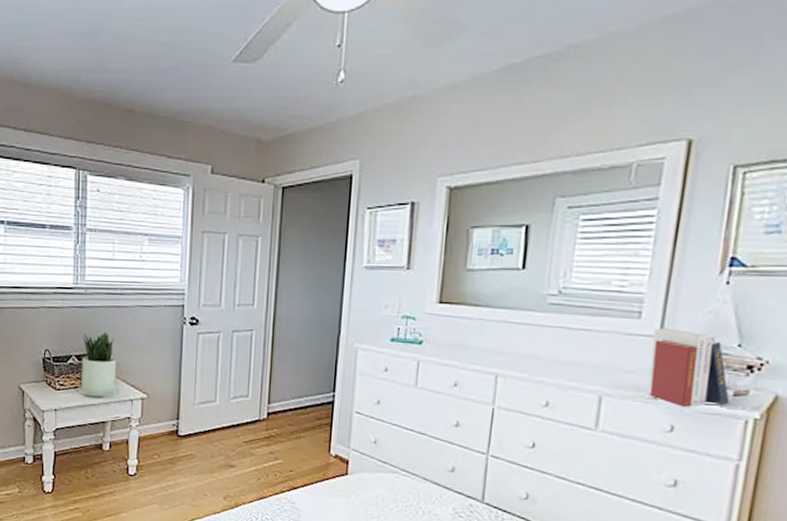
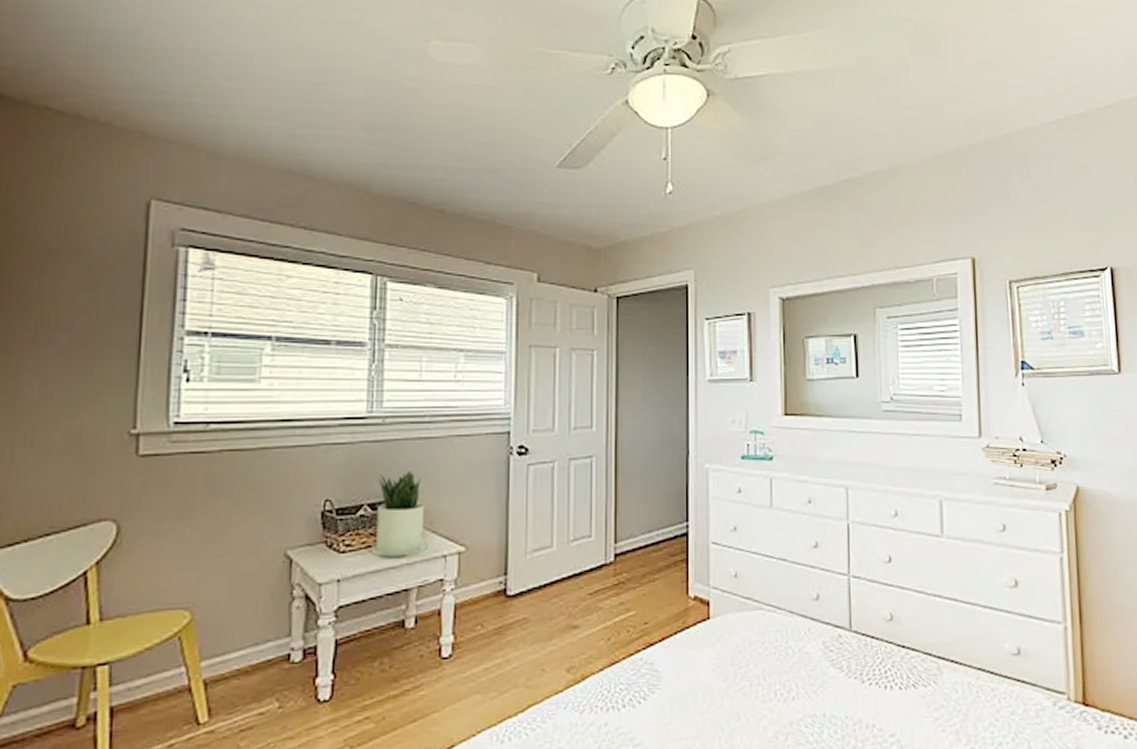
books: present [647,327,730,408] -> none [973,429,1044,505]

